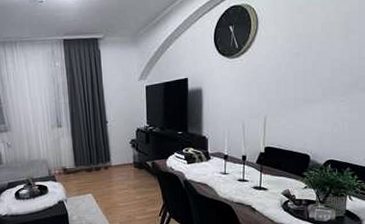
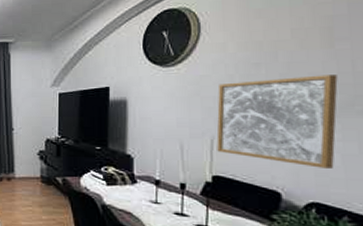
wall art: none [268,60,349,134] -> present [216,74,338,169]

